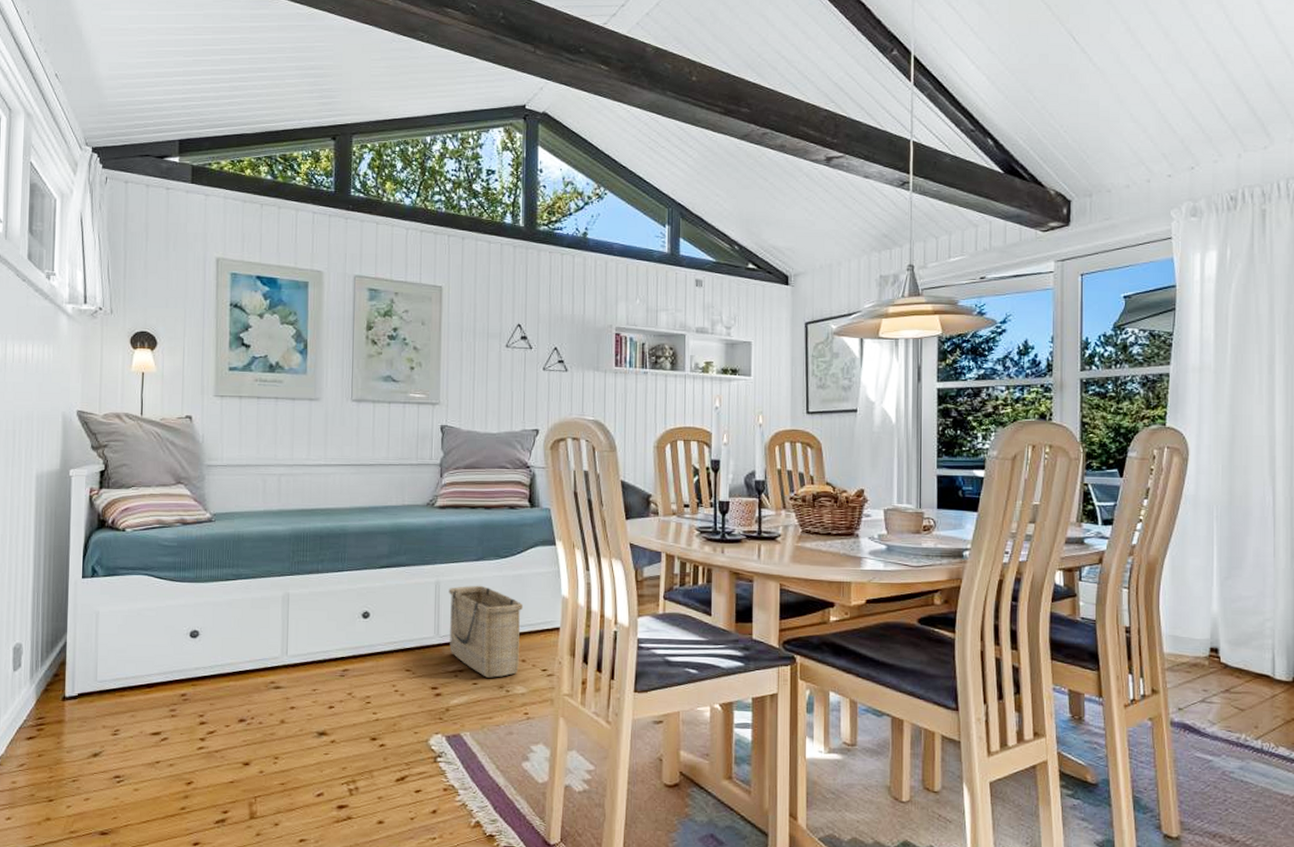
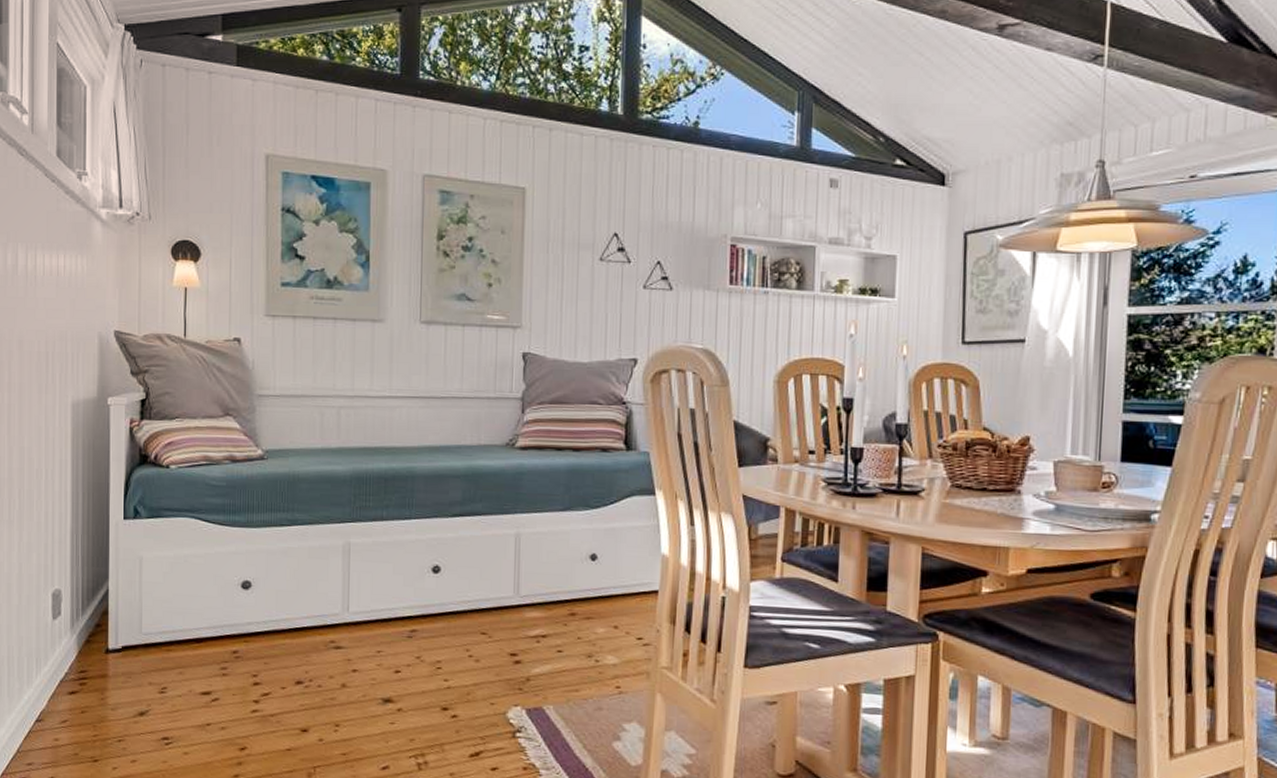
basket: present [448,585,523,678] -> none [530,539,616,646]

